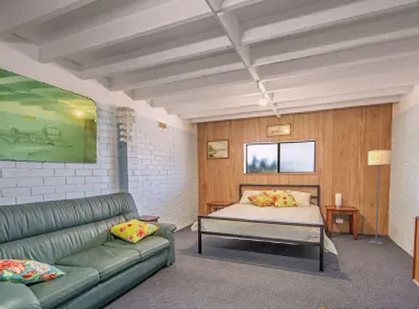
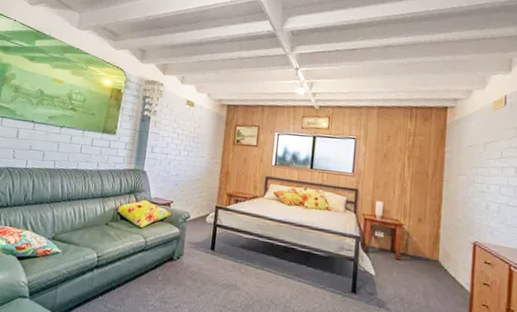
floor lamp: present [367,149,391,245] -> none [414,156,445,272]

